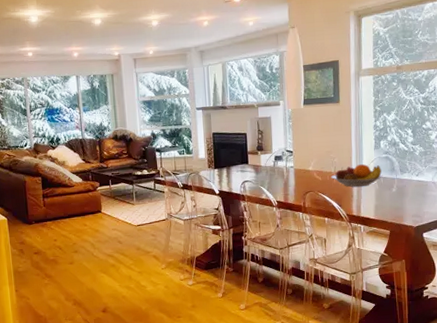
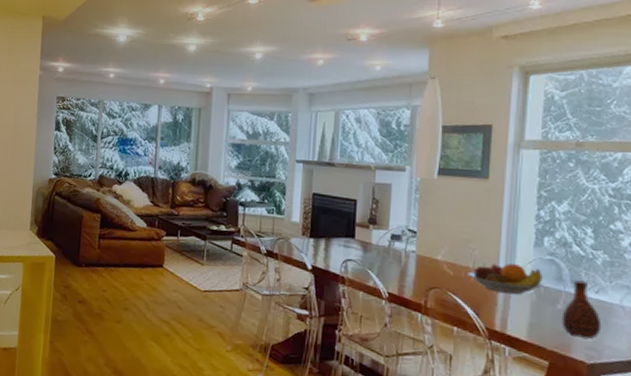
vase: none [396,168,422,211] -> present [561,280,602,340]

